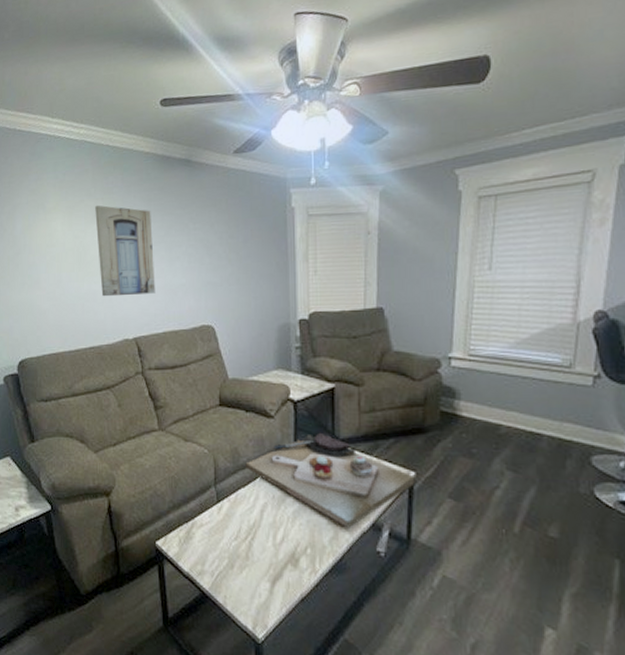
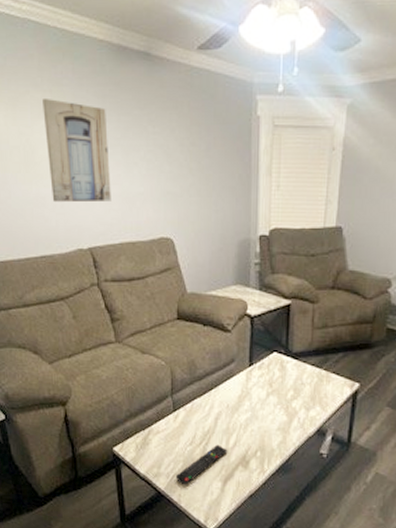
remote control: none [221,539,275,585] -> present [176,444,228,485]
decorative tray: present [245,432,415,528] -> none [202,346,359,434]

